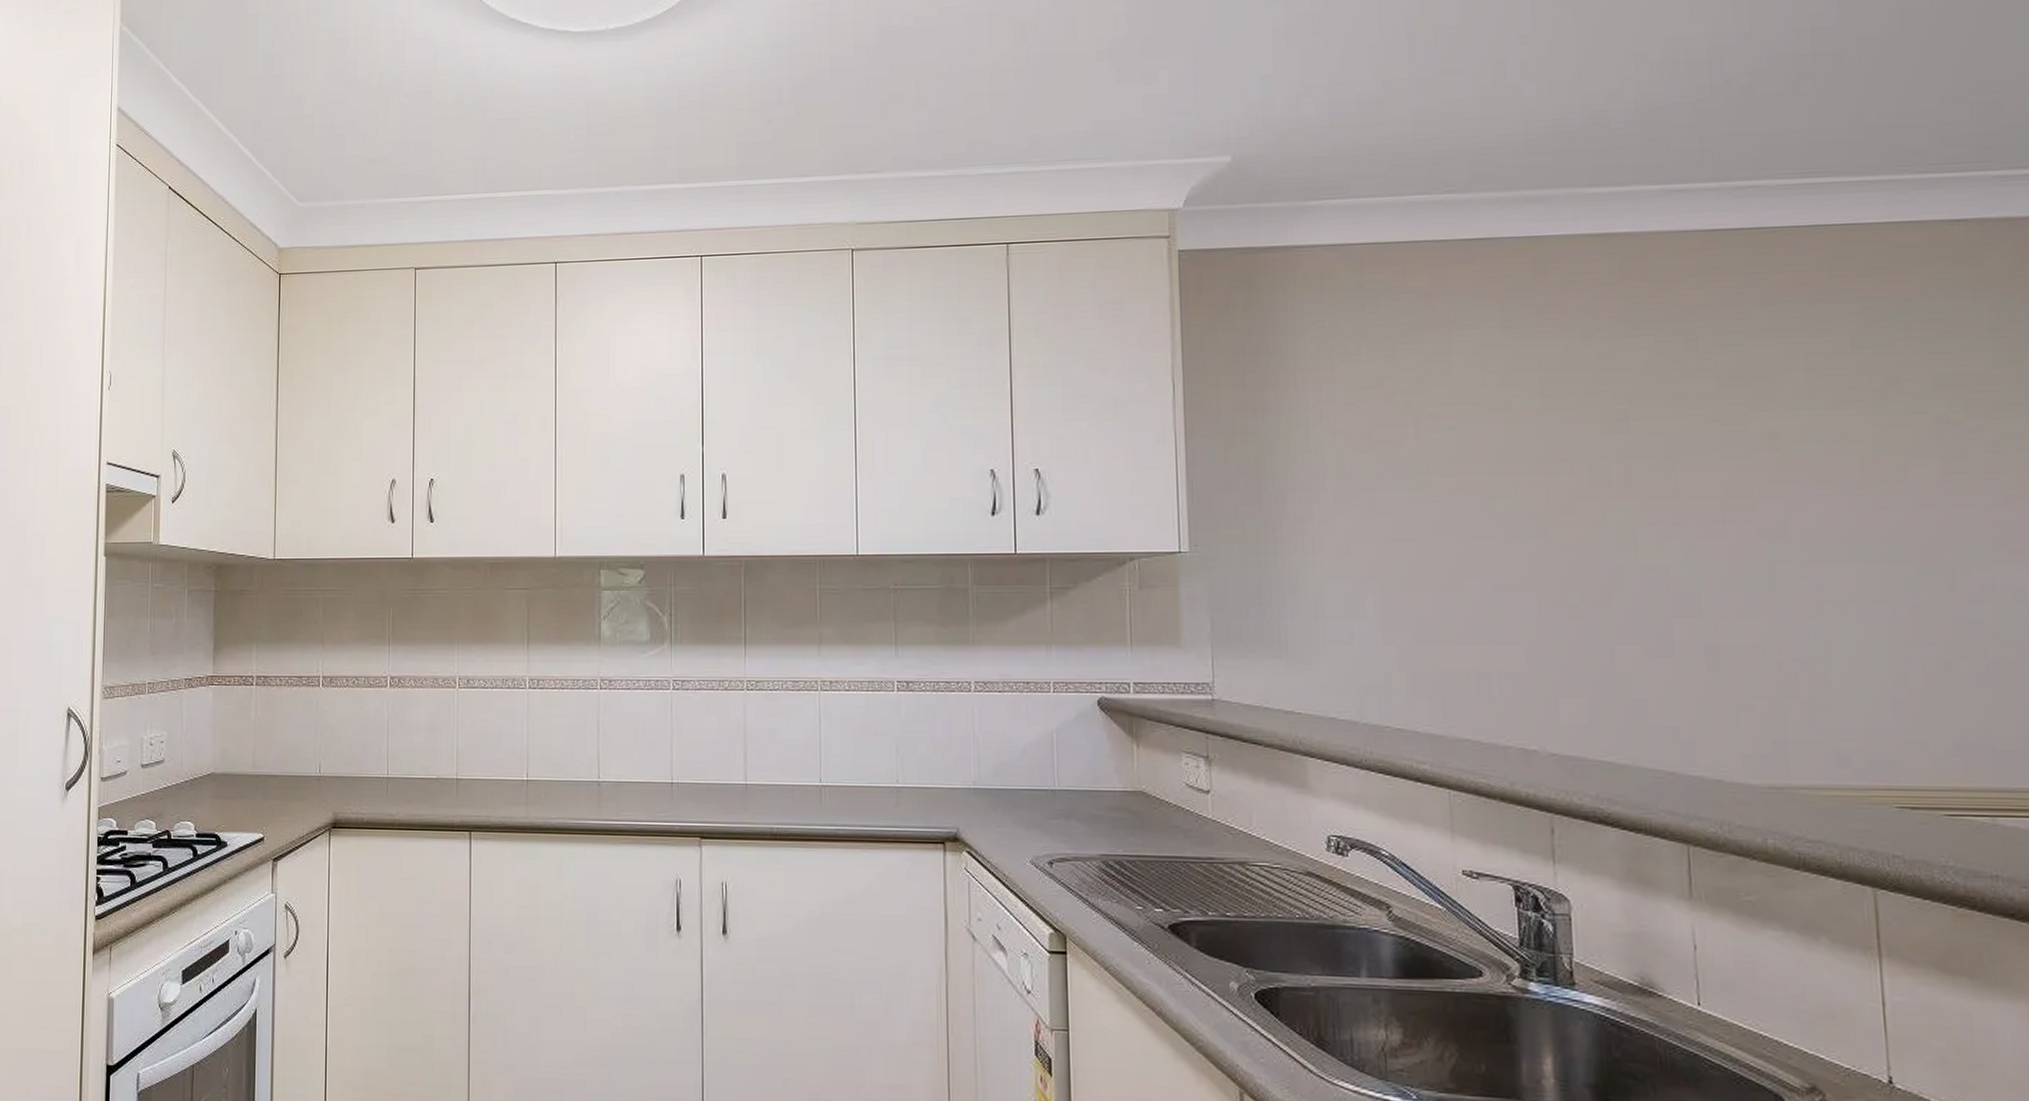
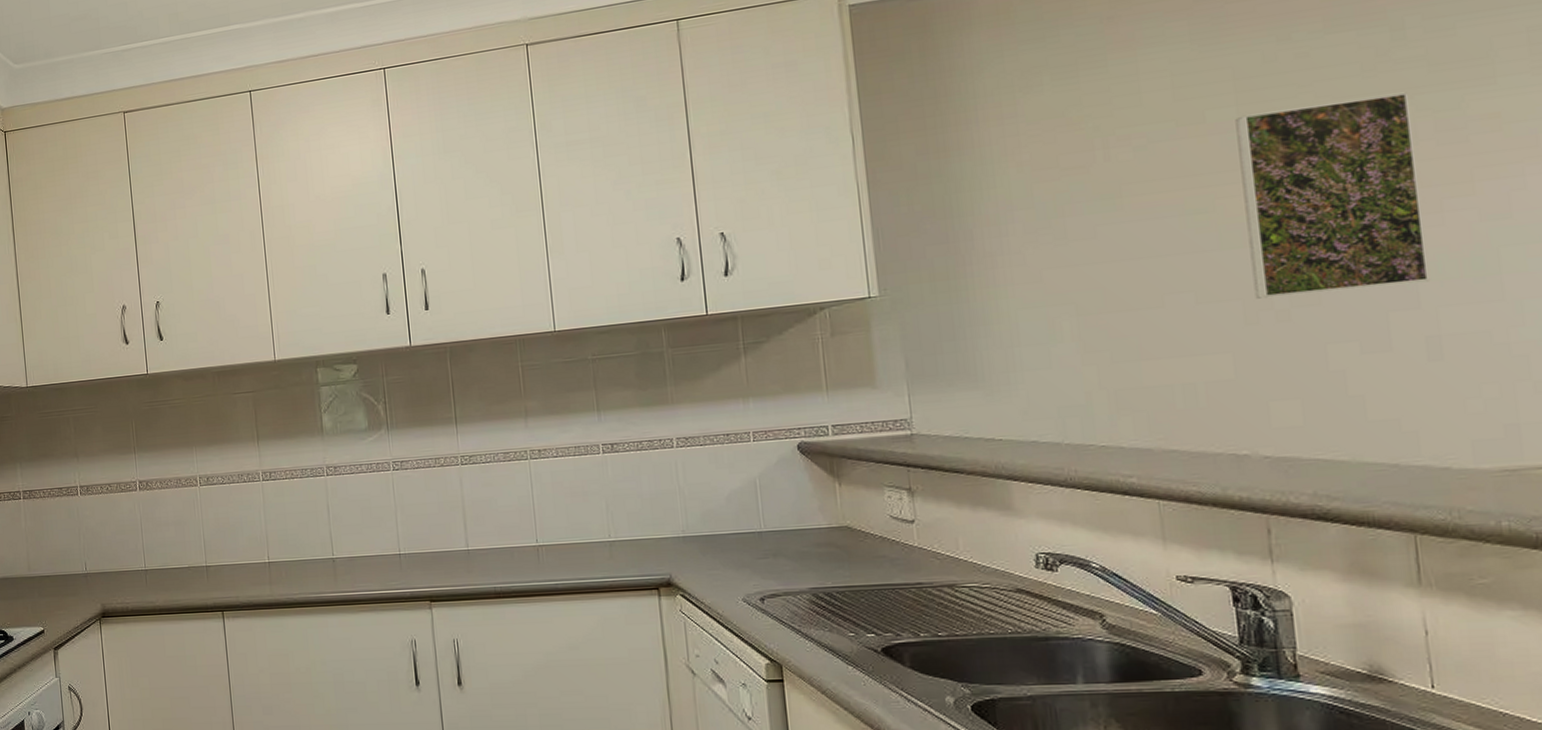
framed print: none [1539,402,1712,592] -> present [1235,92,1431,299]

